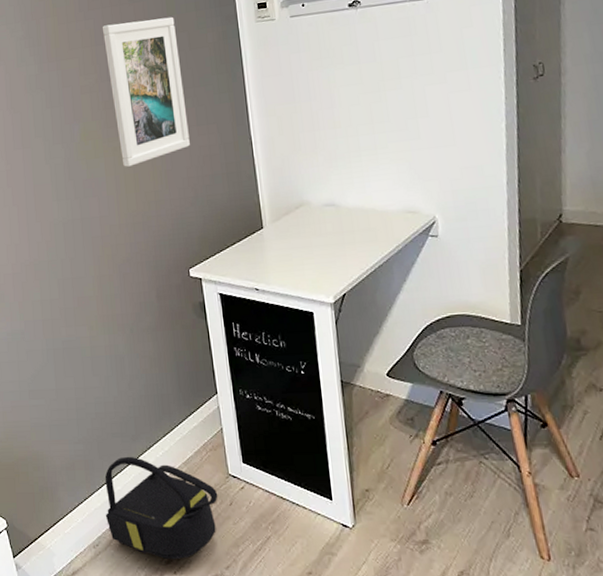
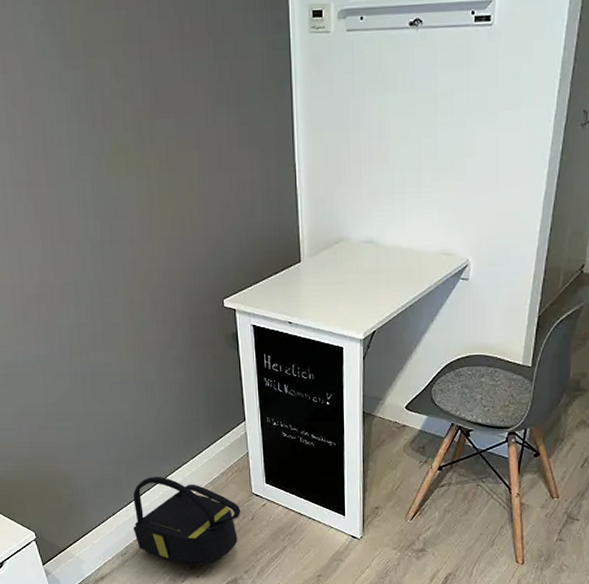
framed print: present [103,16,190,167] -> none [137,16,230,187]

